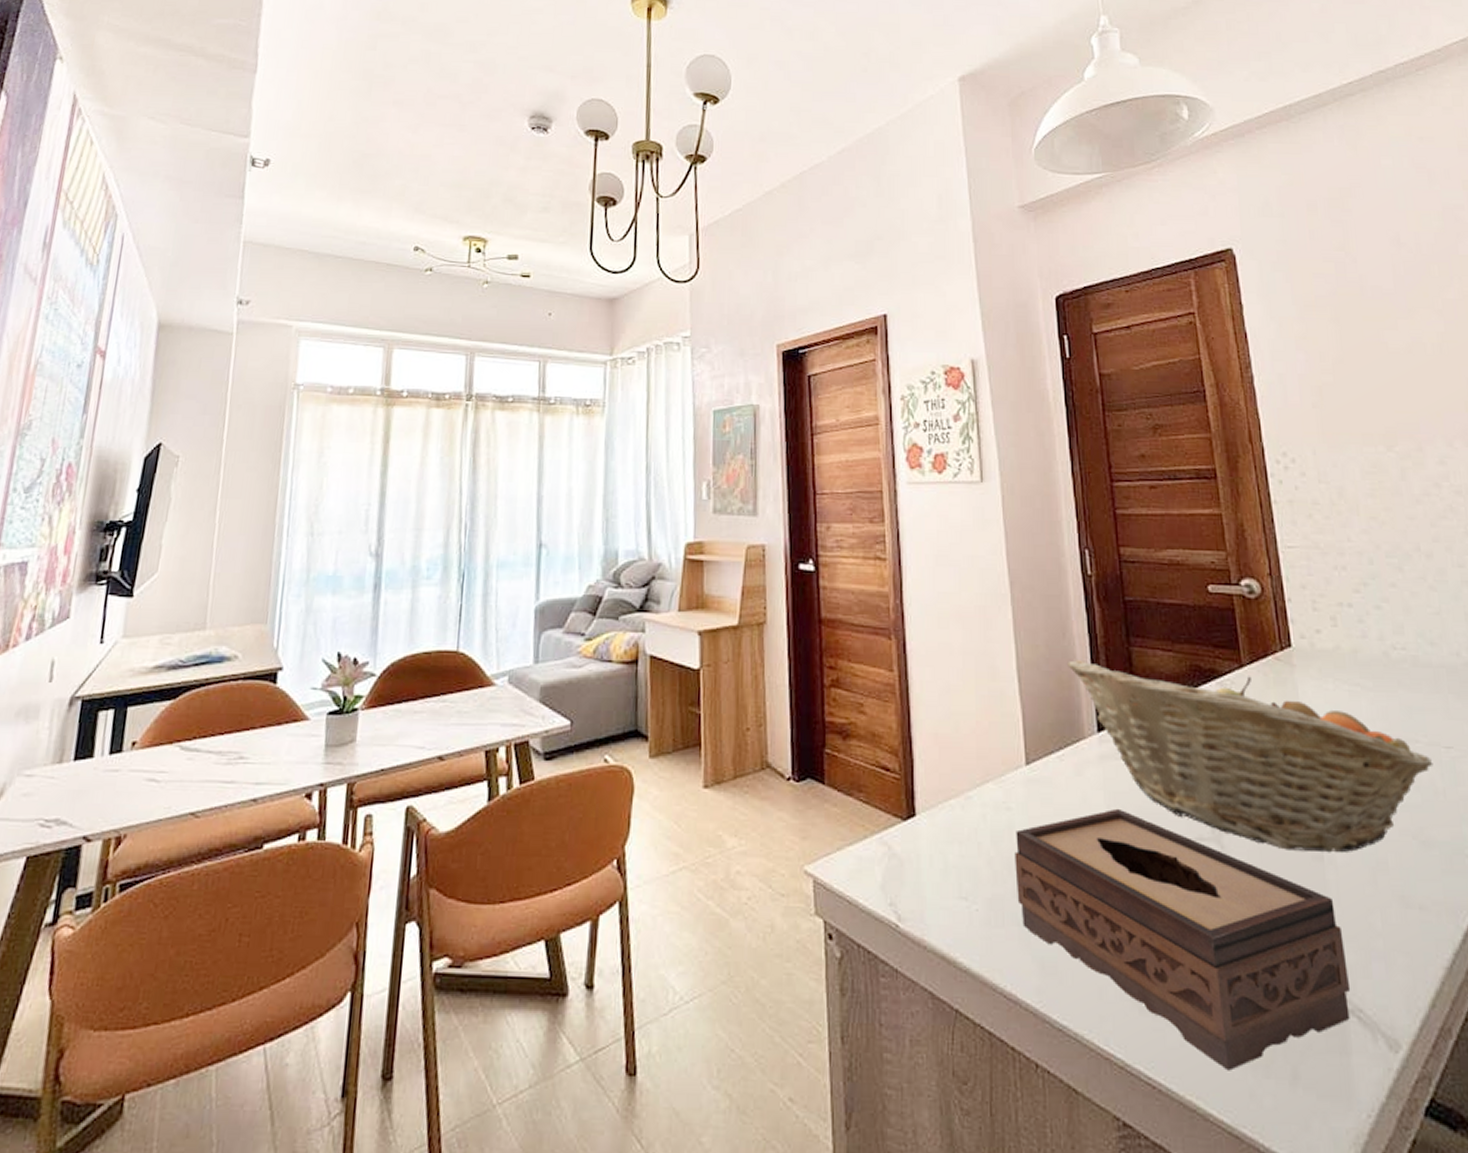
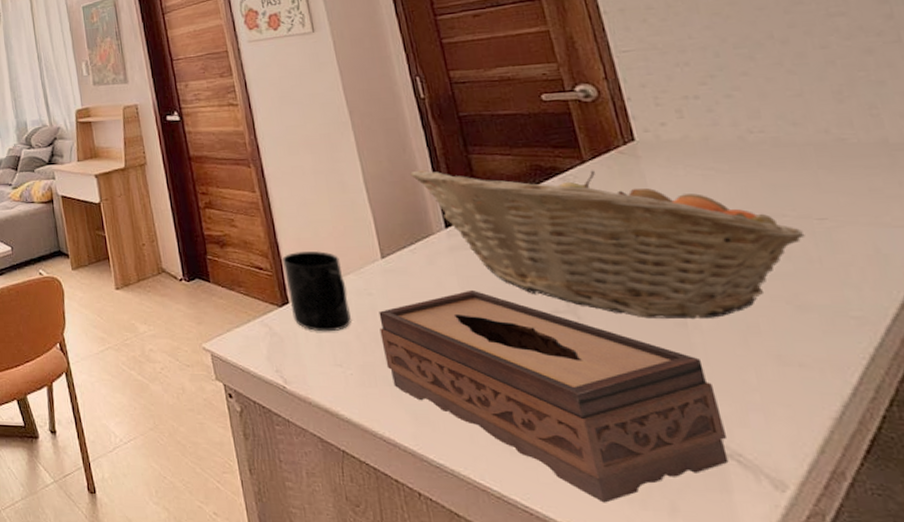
mug: none [915,751,984,855] -> present [283,251,351,332]

